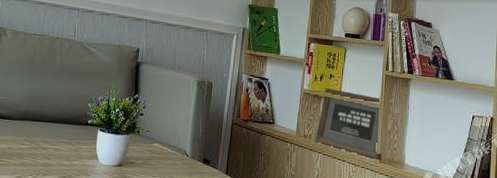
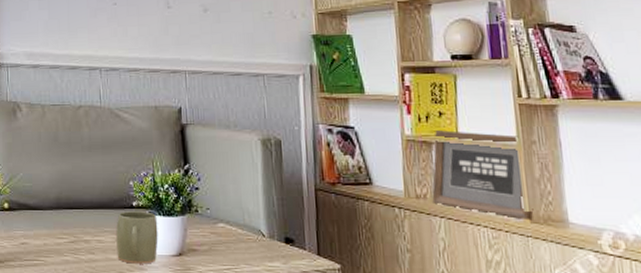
mug: none [68,127,106,171] -> present [116,211,159,264]

